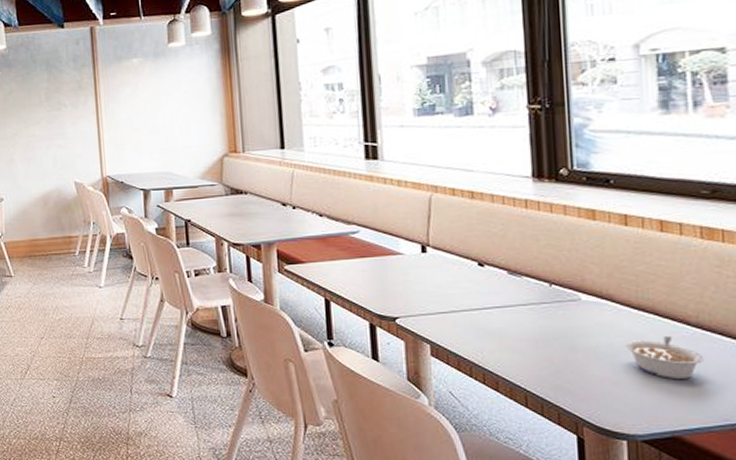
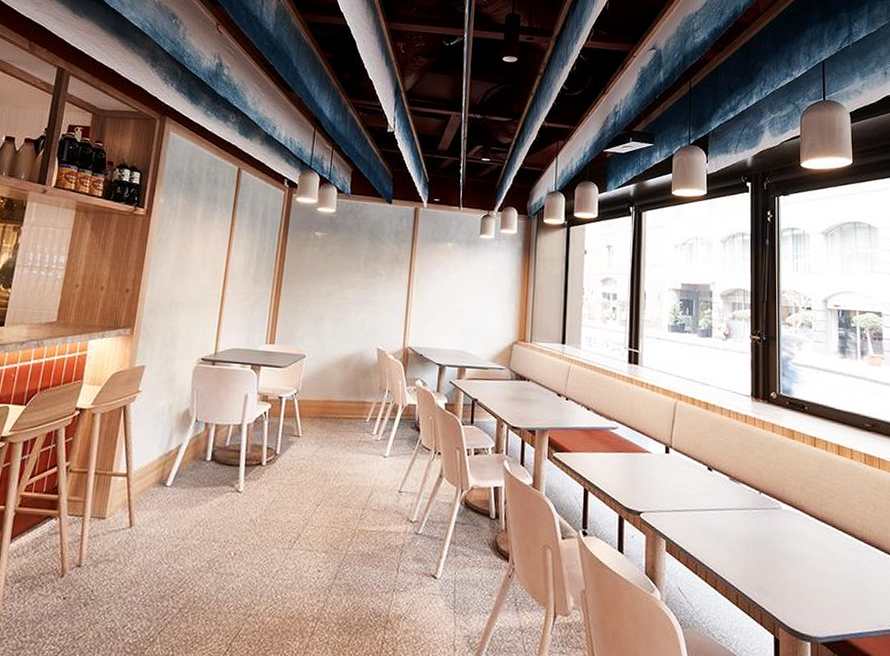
legume: present [625,335,704,380] -> none [811,546,866,588]

